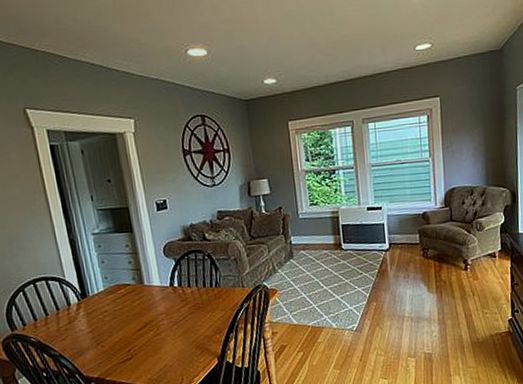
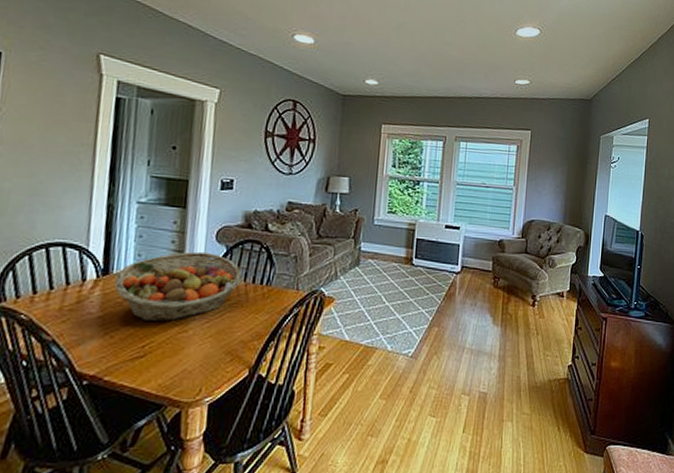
fruit basket: none [92,266,195,331] -> present [114,251,243,322]

